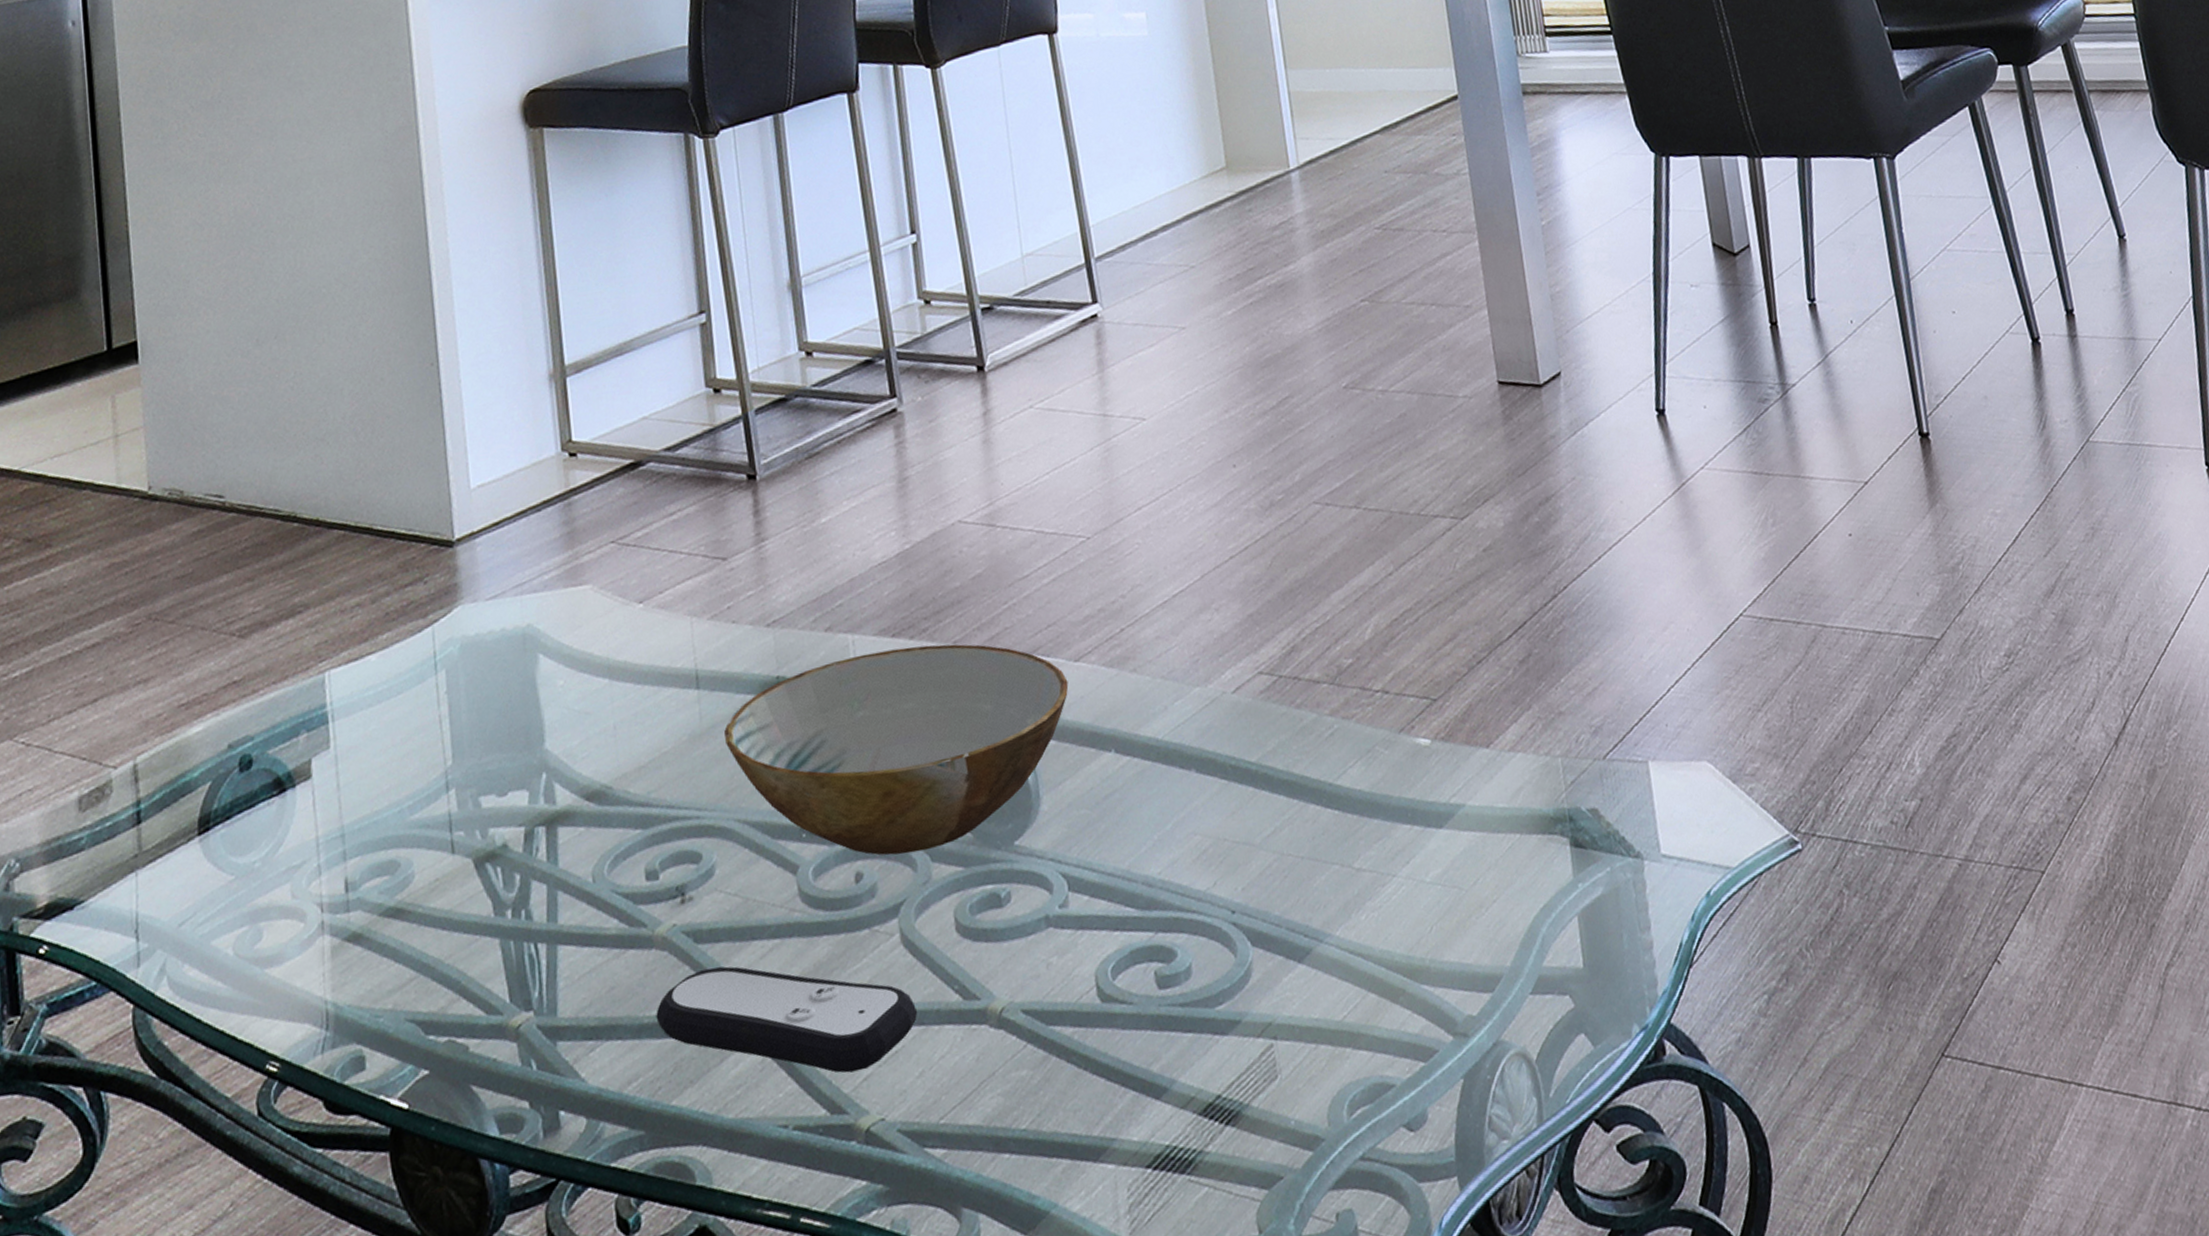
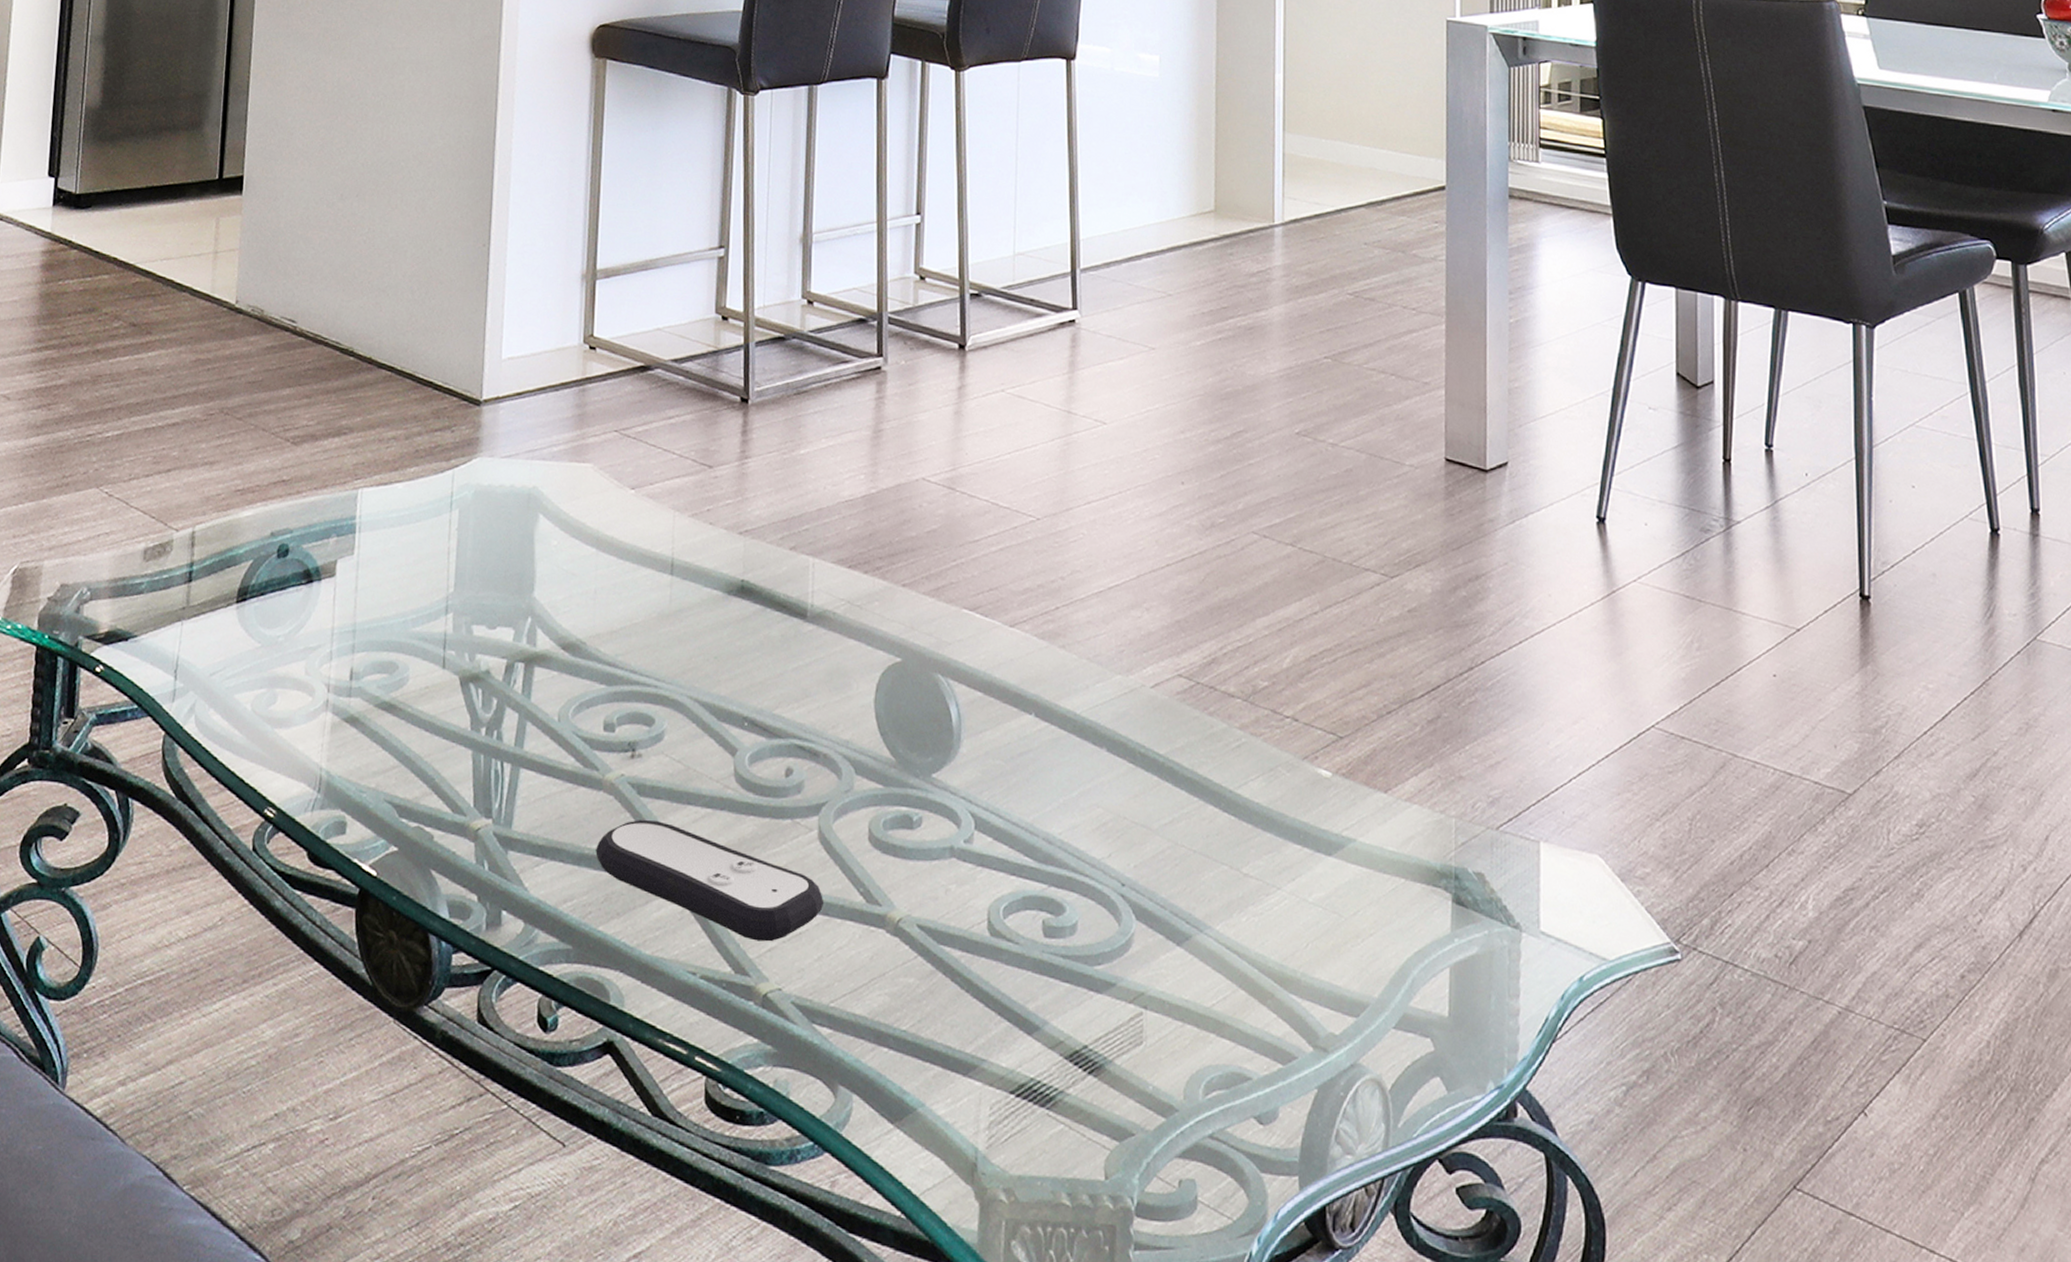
bowl: present [724,644,1069,856] -> none [689,577,1001,763]

